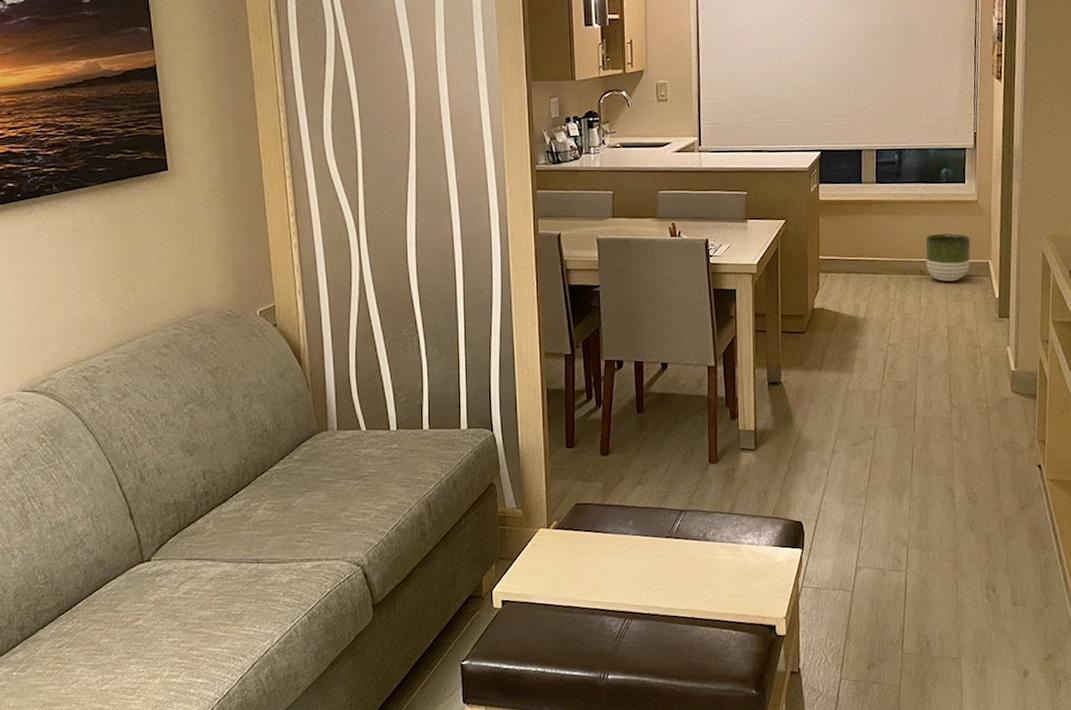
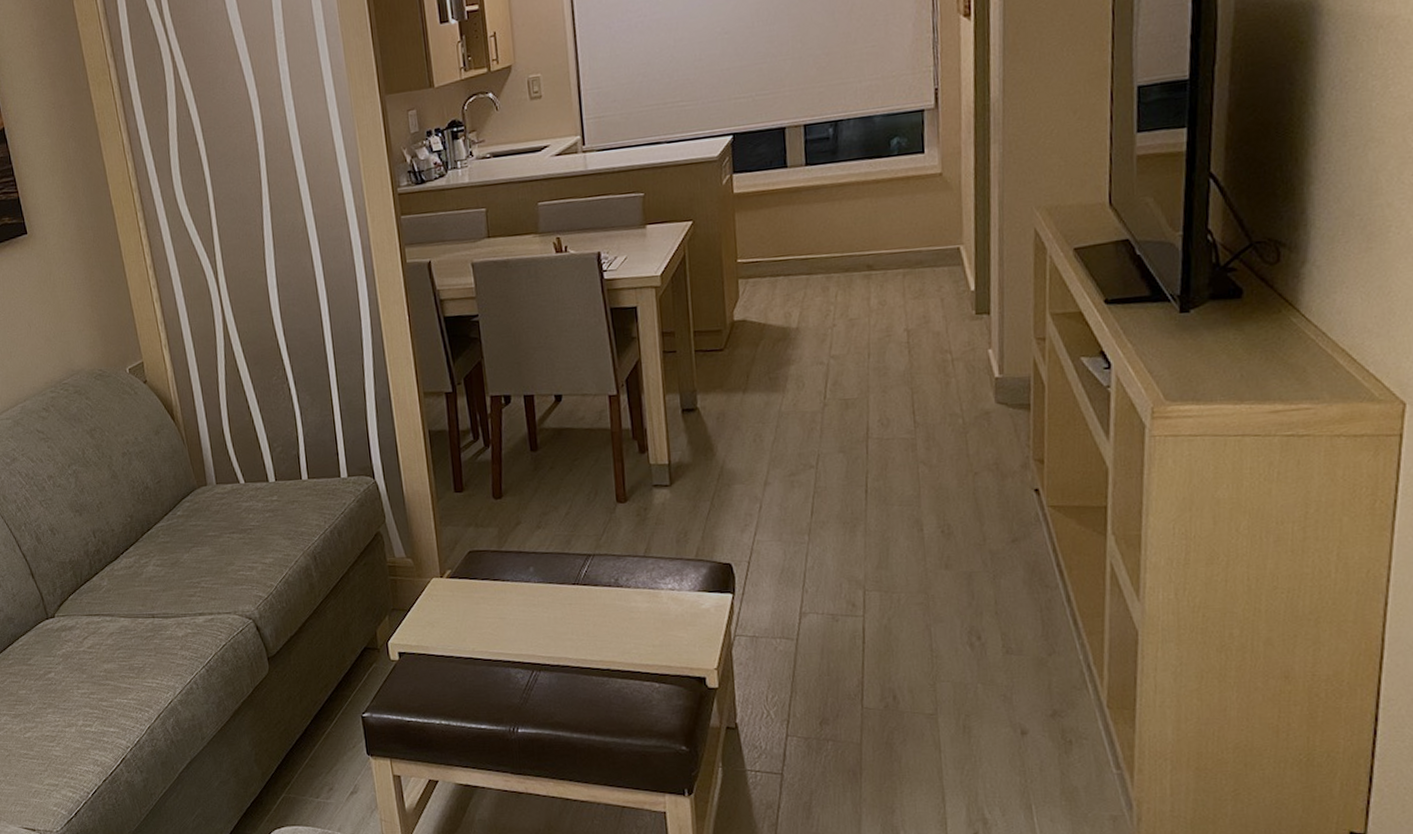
planter: present [925,234,971,282] -> none [873,216,935,277]

